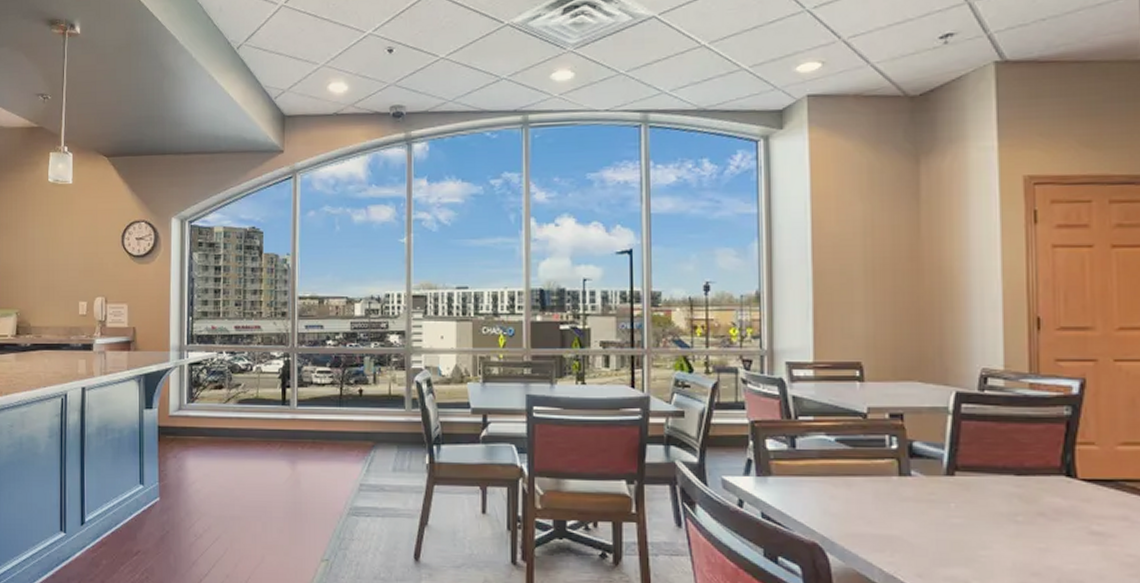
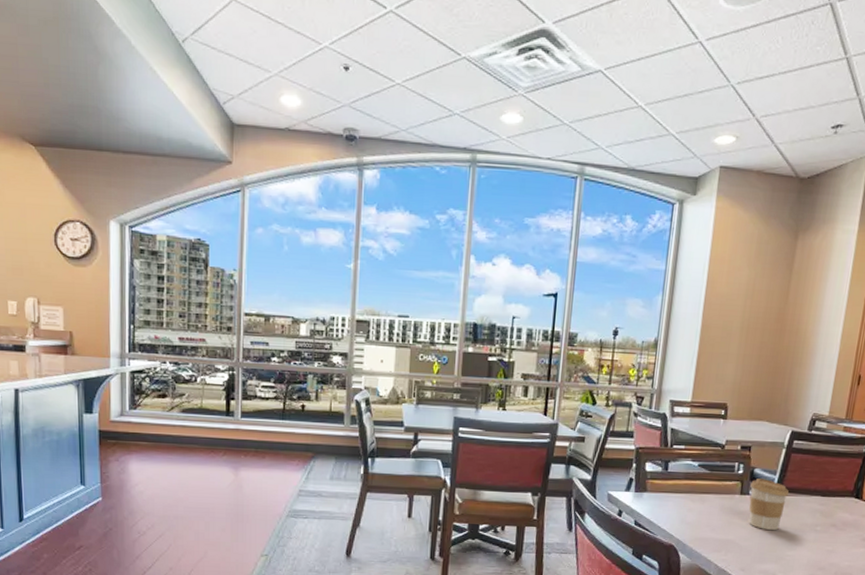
coffee cup: none [911,455,968,523] -> present [749,479,790,531]

